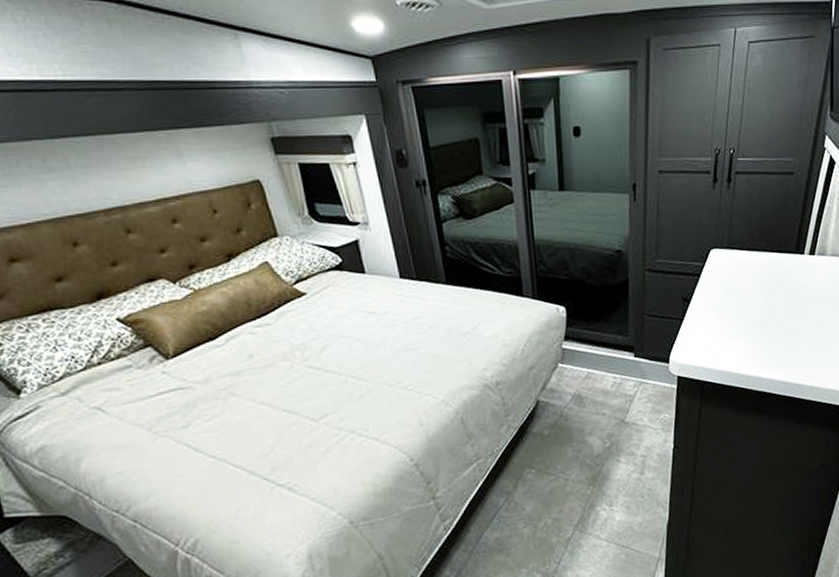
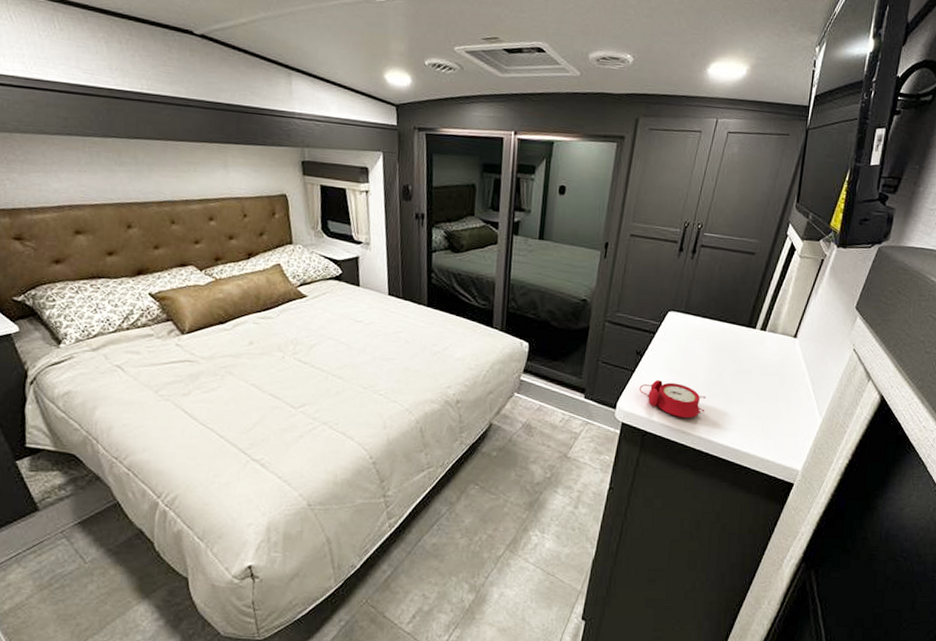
alarm clock: none [690,325,762,361] -> present [639,380,706,418]

